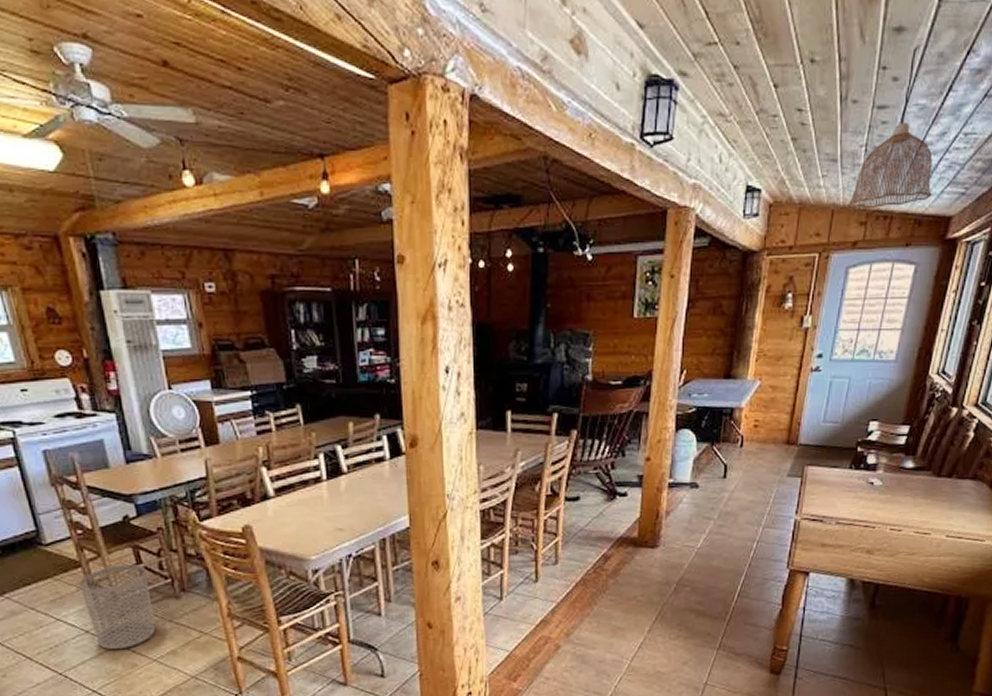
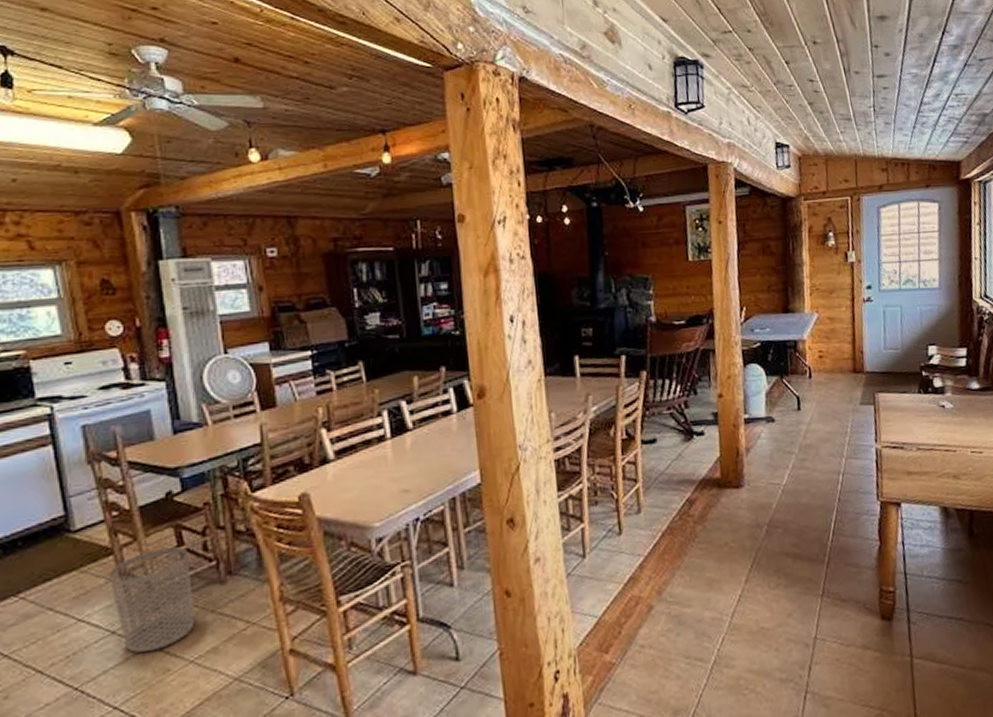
pendant lamp: present [848,48,933,209] -> none [867,31,940,158]

